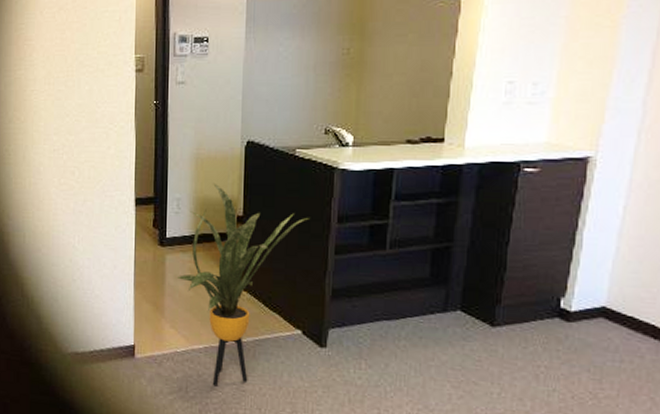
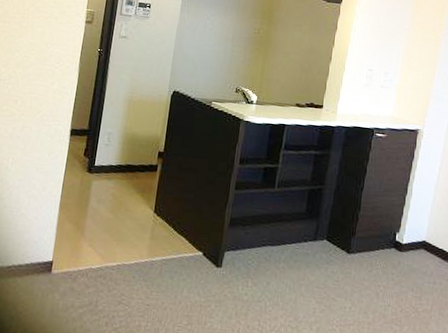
house plant: present [176,182,309,387] -> none [99,122,218,301]

